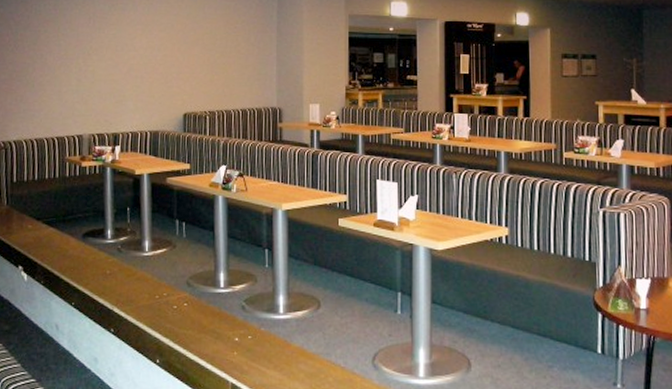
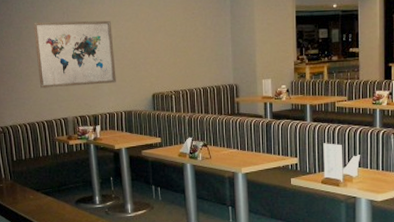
wall art: none [53,26,144,100] -> present [32,20,116,89]

